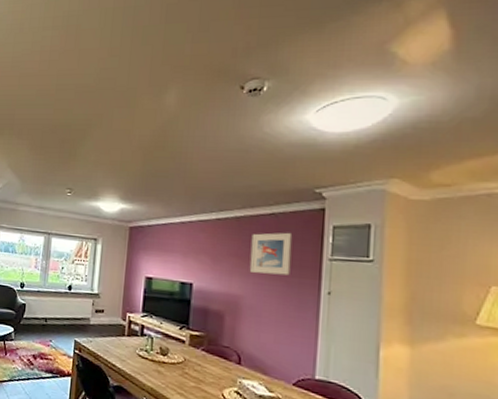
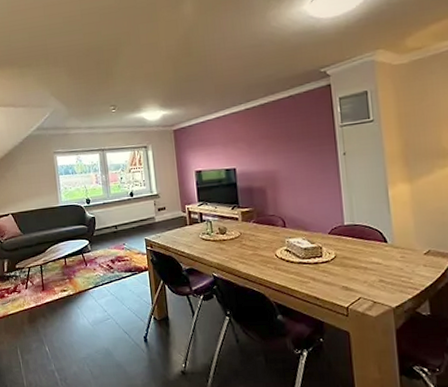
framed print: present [249,232,293,276] -> none [276,109,312,149]

